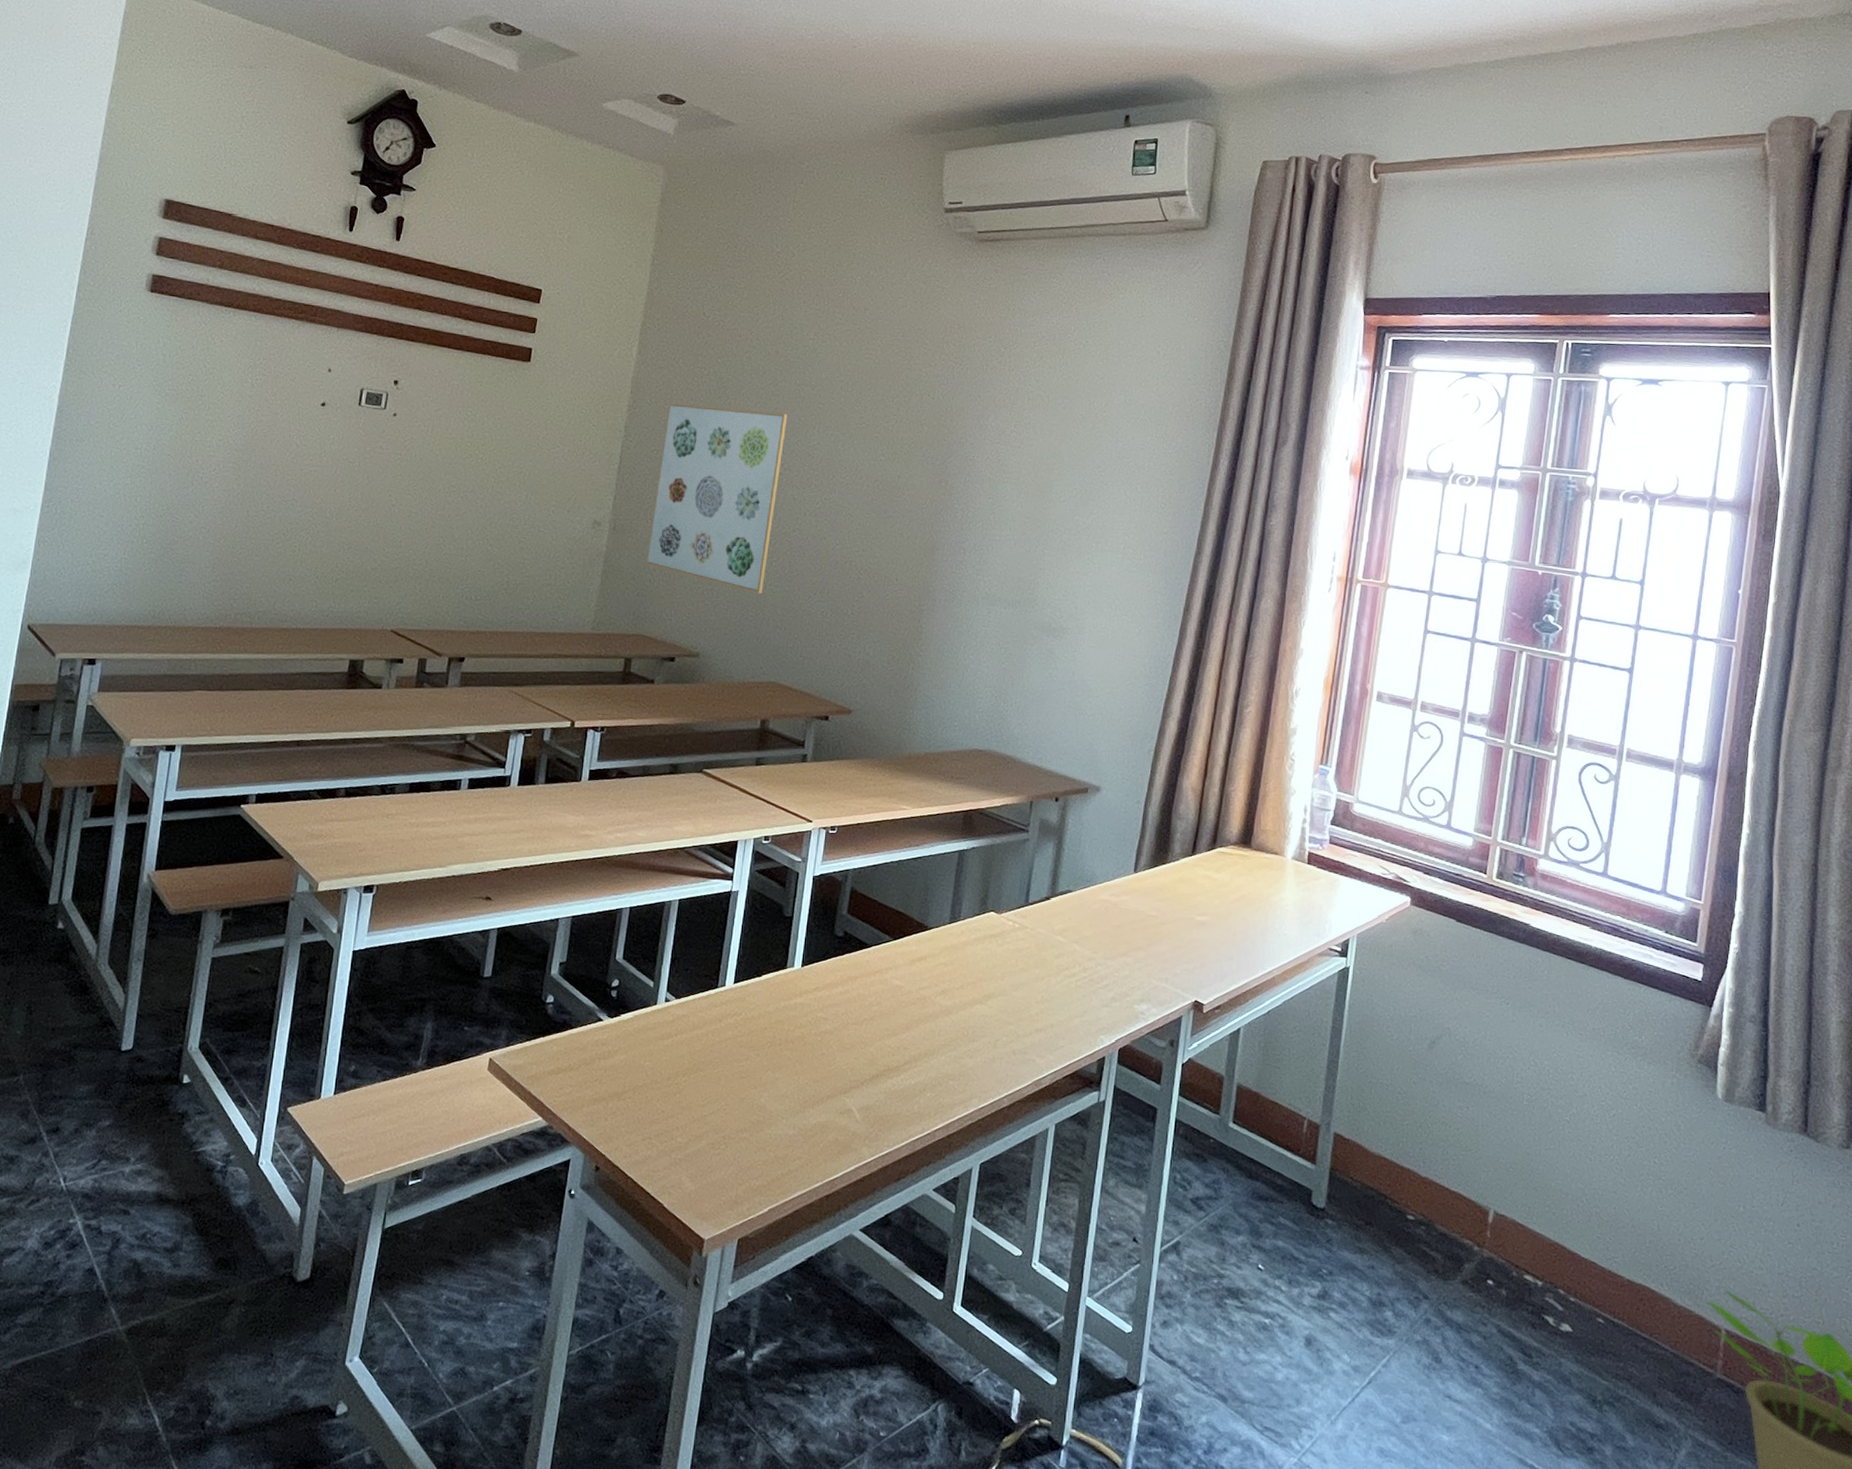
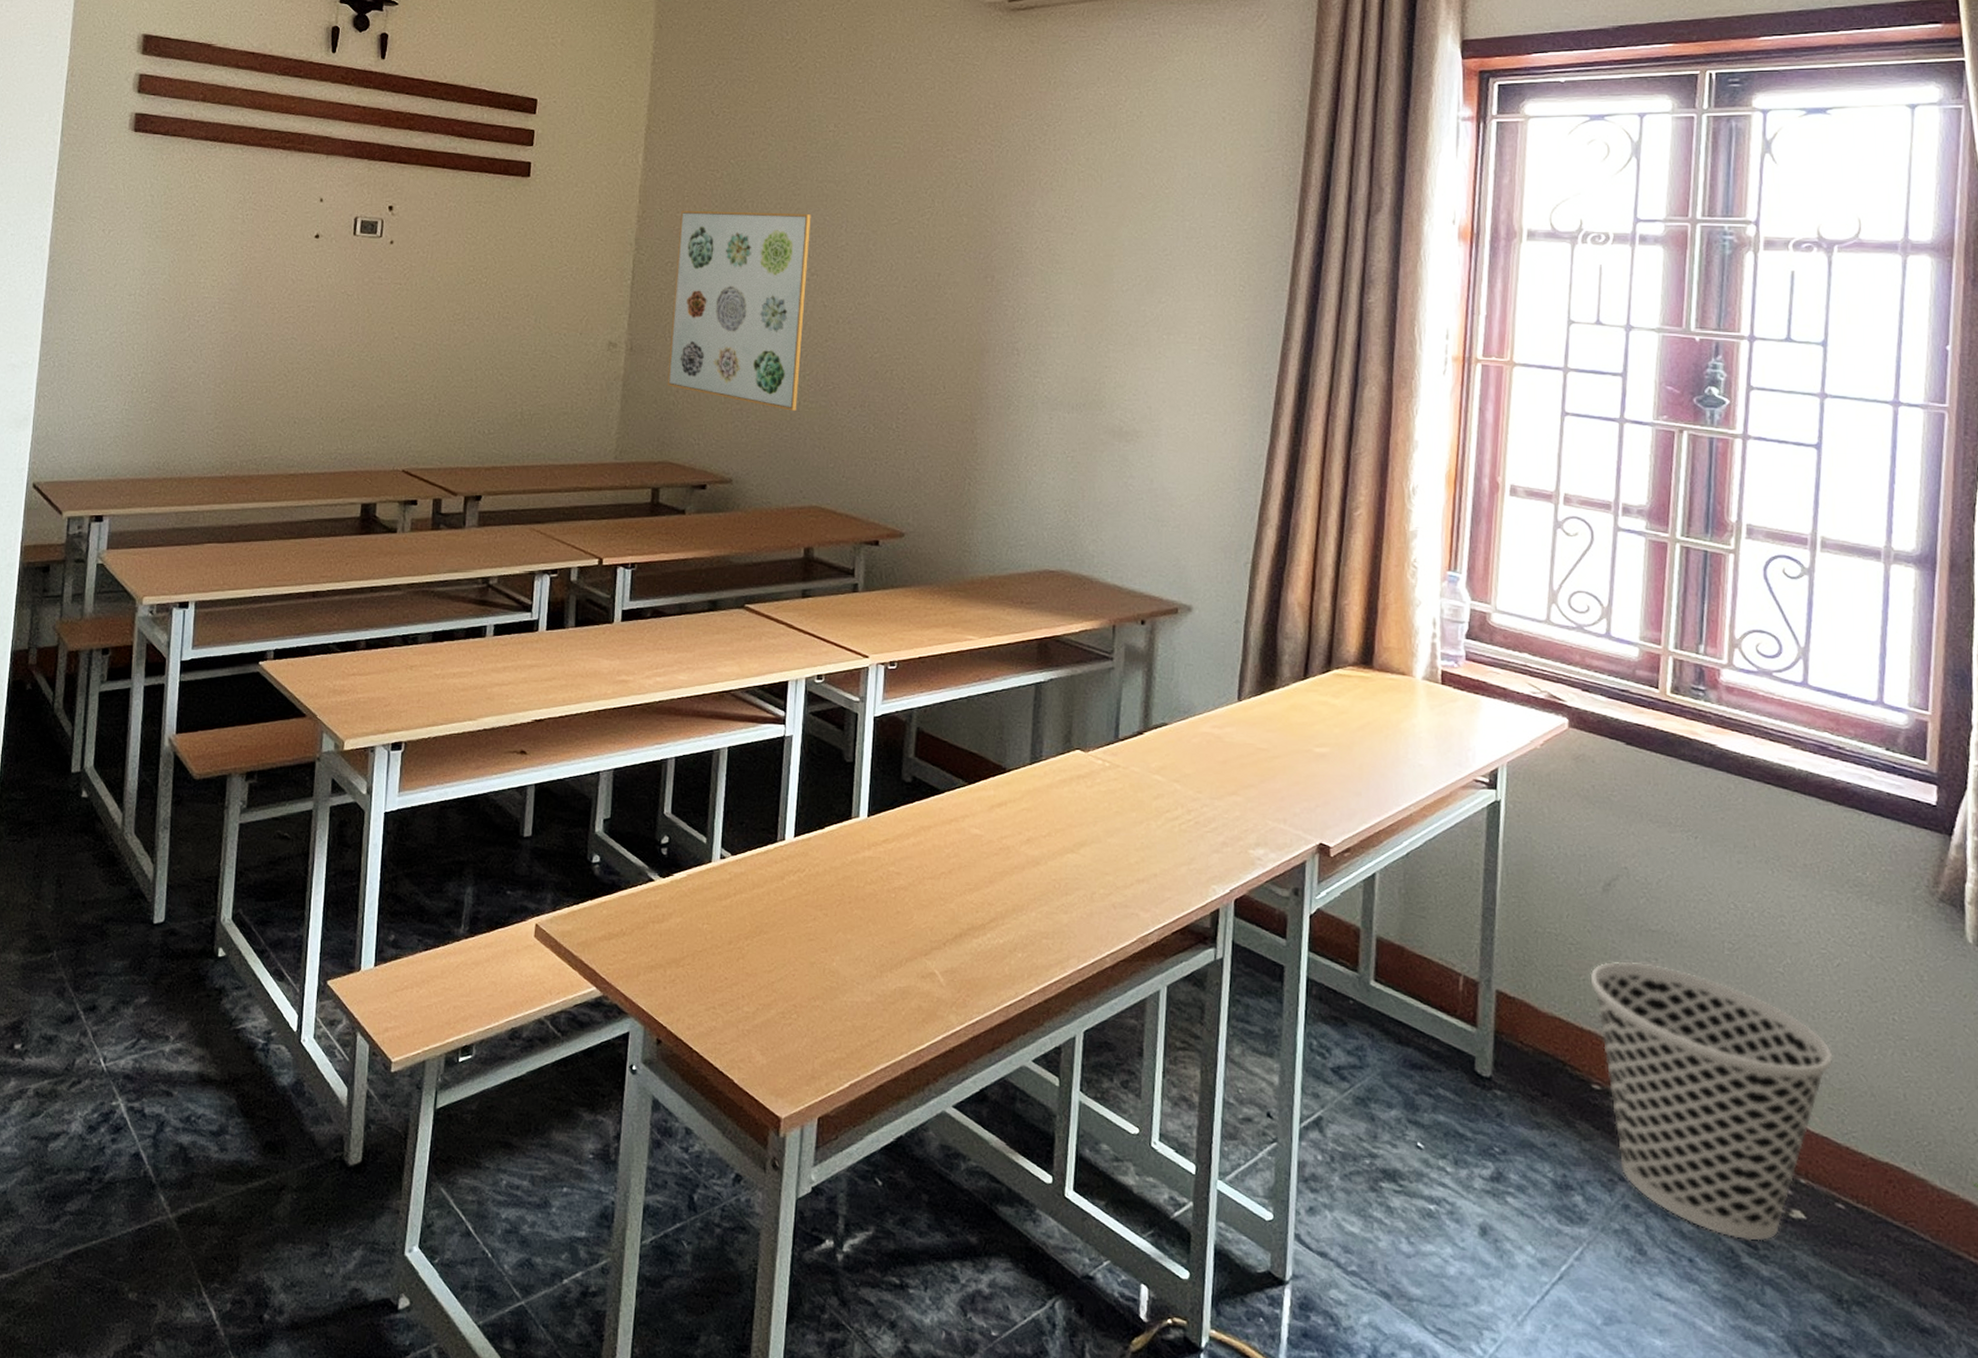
wastebasket: none [1412,1109,1604,1350] -> present [1590,961,1834,1241]

